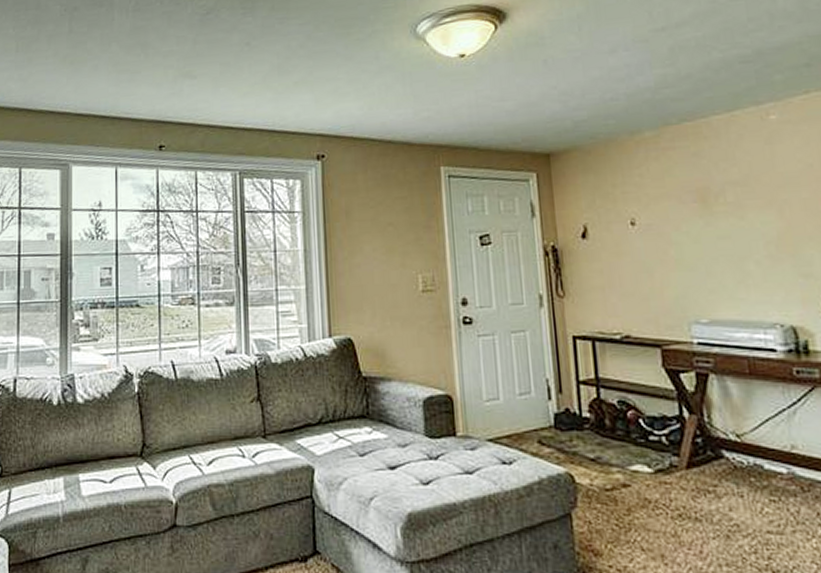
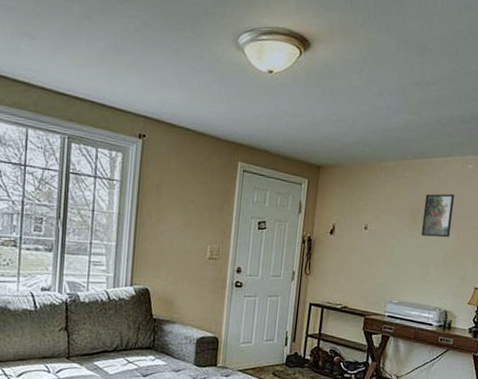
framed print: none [713,158,769,223] -> present [420,193,454,238]

